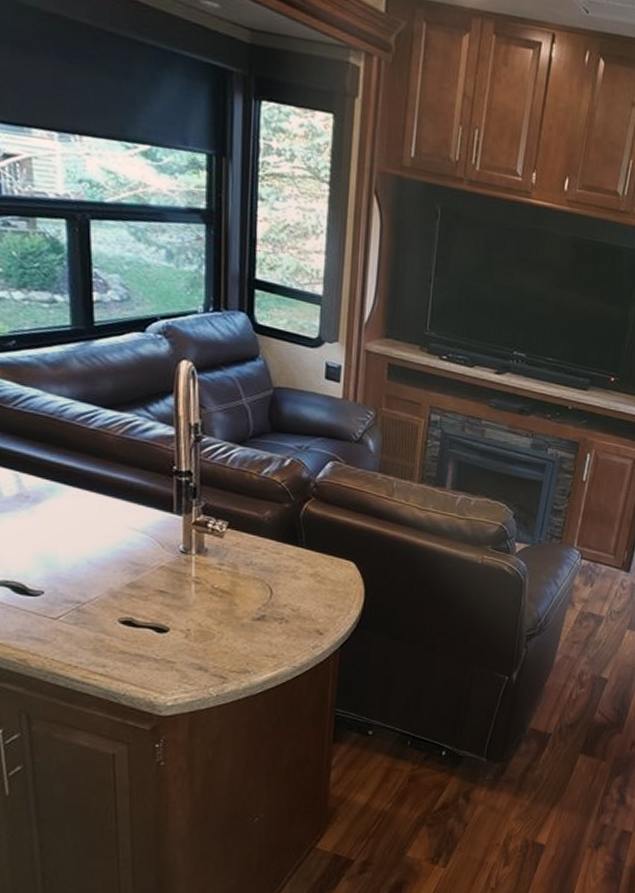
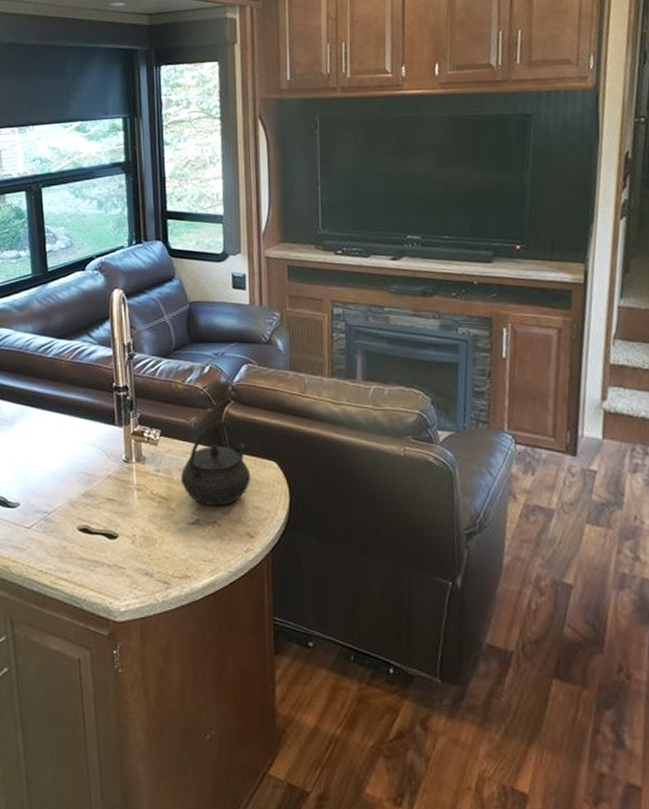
kettle: none [247,516,326,603] -> present [180,419,251,506]

